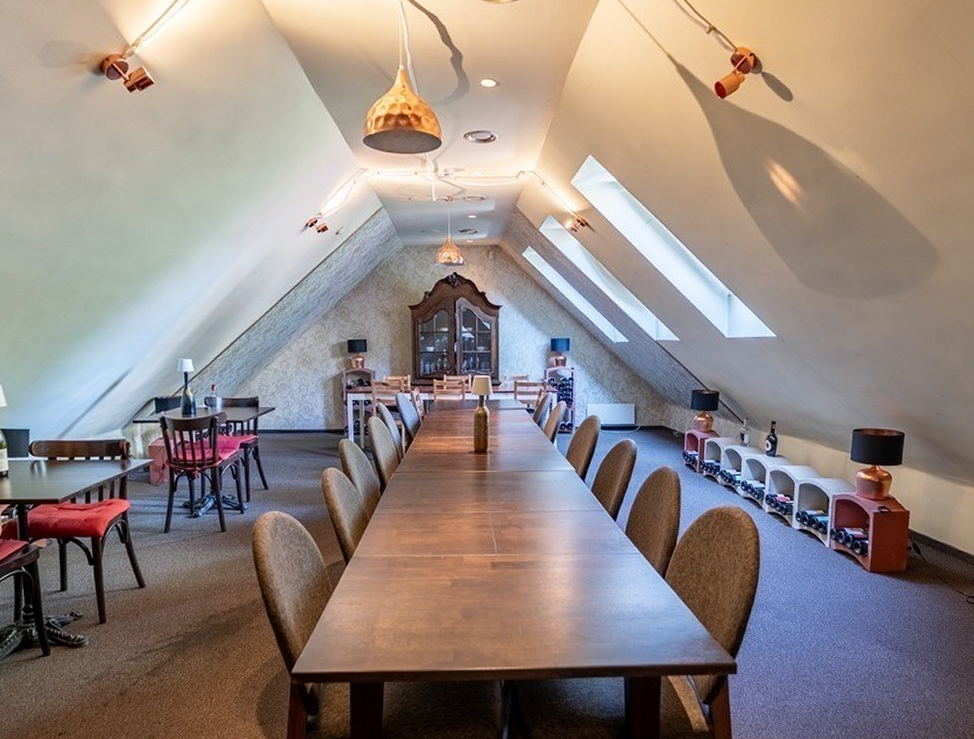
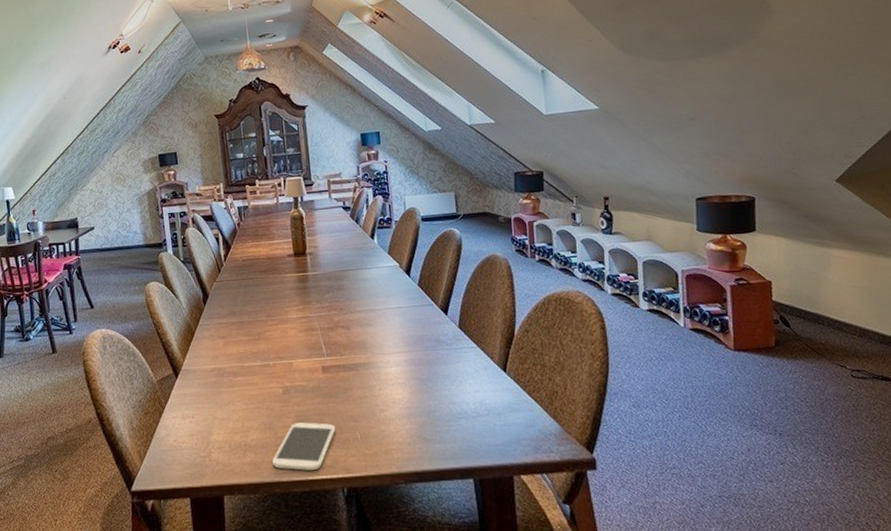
smartphone: none [435,615,499,662] -> present [272,422,336,471]

